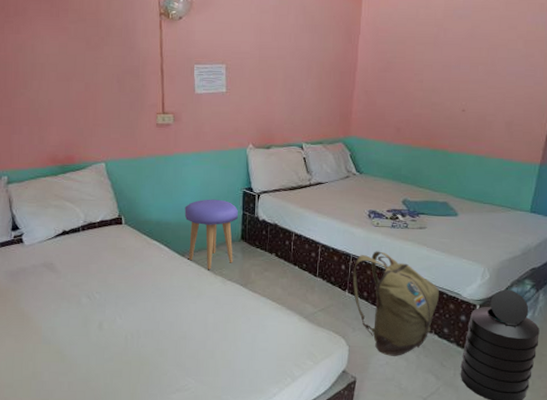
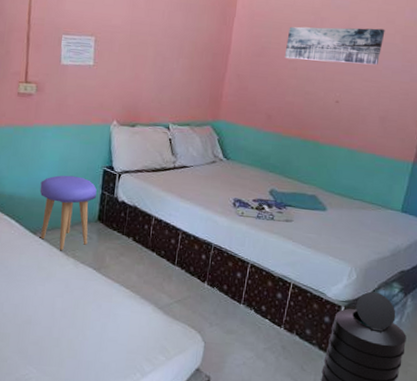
backpack: present [352,251,440,356] -> none [212,242,304,357]
wall art: none [410,35,508,72] -> present [284,26,385,65]

